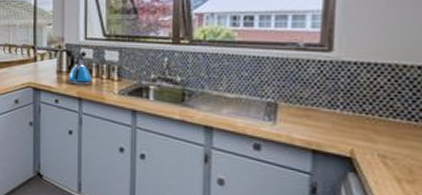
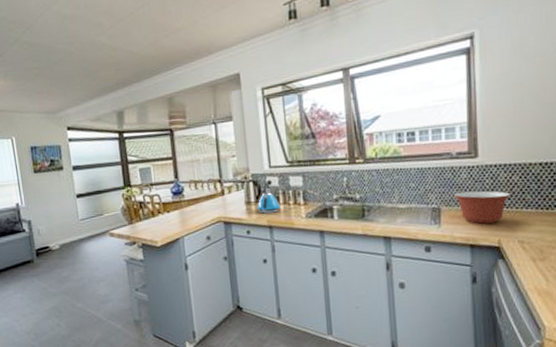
mixing bowl: none [295,88,374,129] -> present [453,191,511,224]

